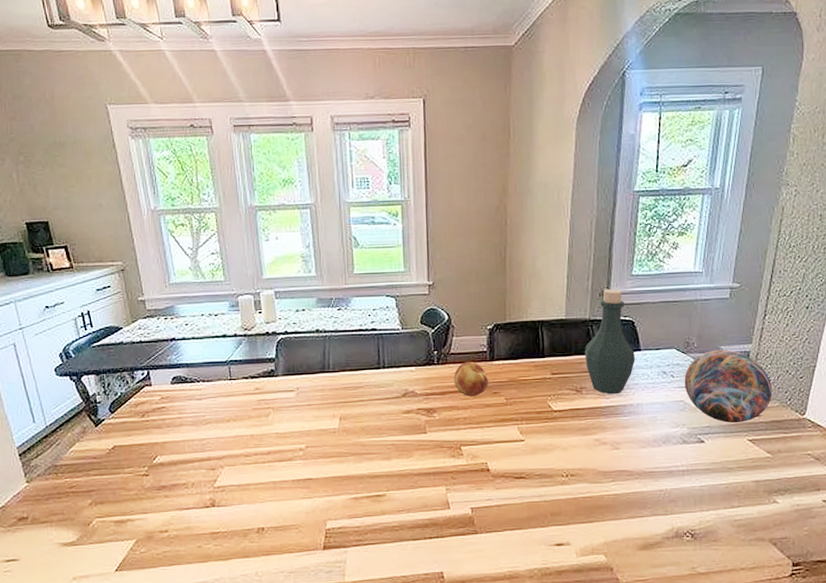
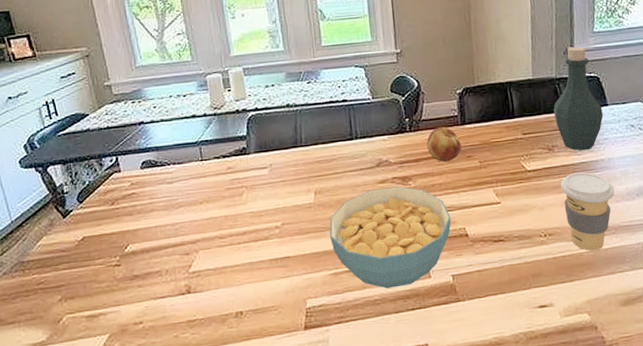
cereal bowl: none [352,417,473,516] -> present [329,186,451,289]
coffee cup: none [586,415,641,495] -> present [561,172,615,251]

